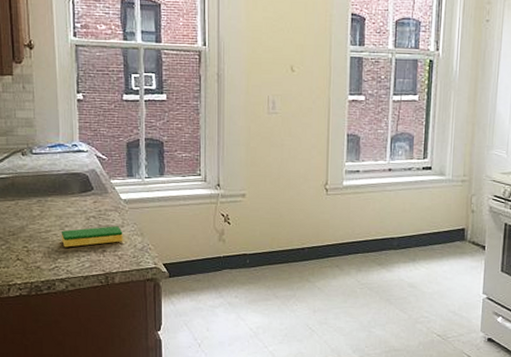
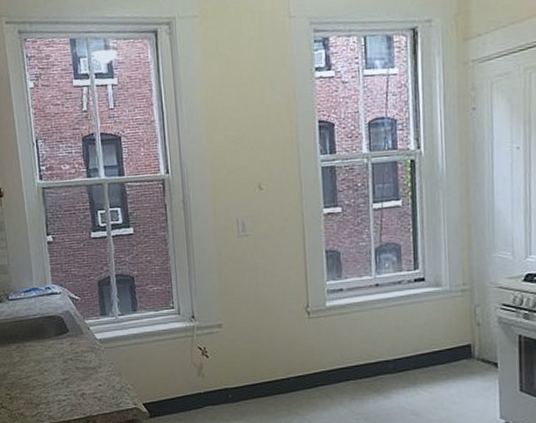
dish sponge: present [61,226,123,248] -> none [40,367,101,392]

